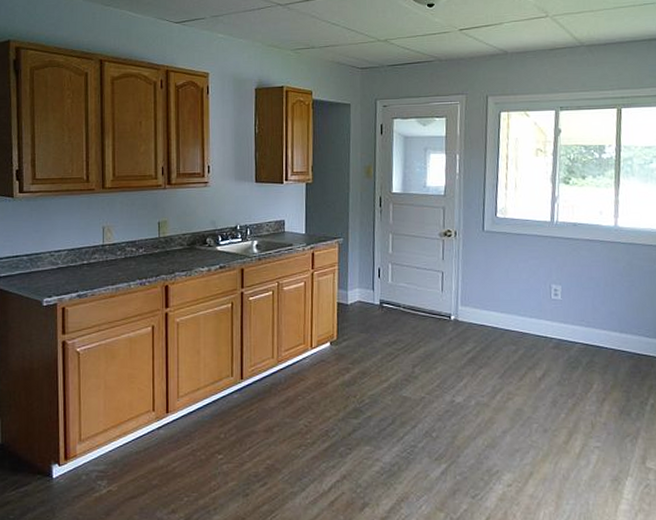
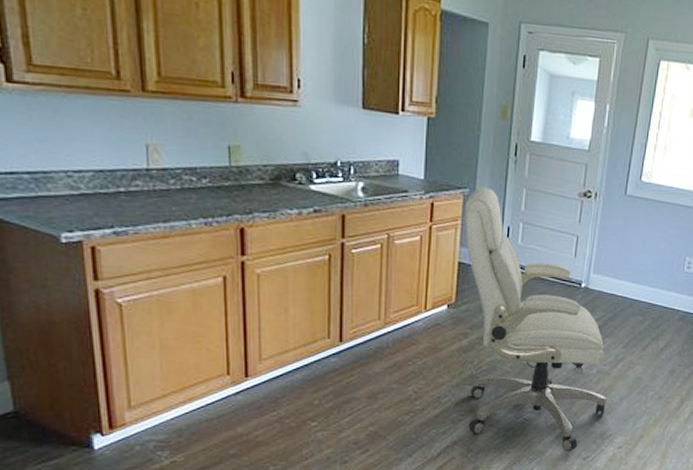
chair: none [340,235,489,489] -> present [464,187,607,452]

